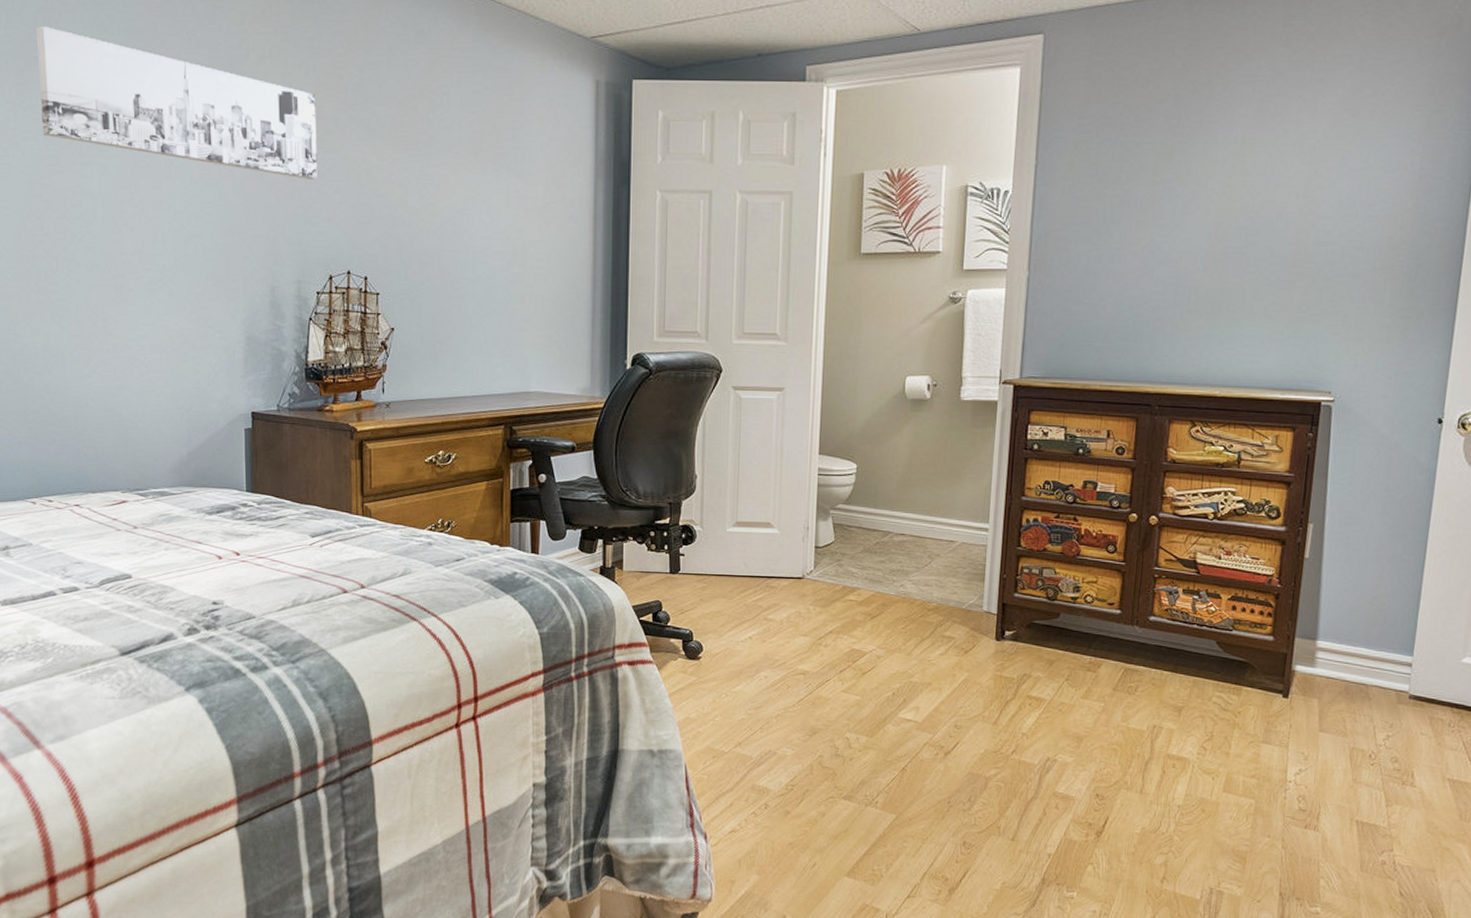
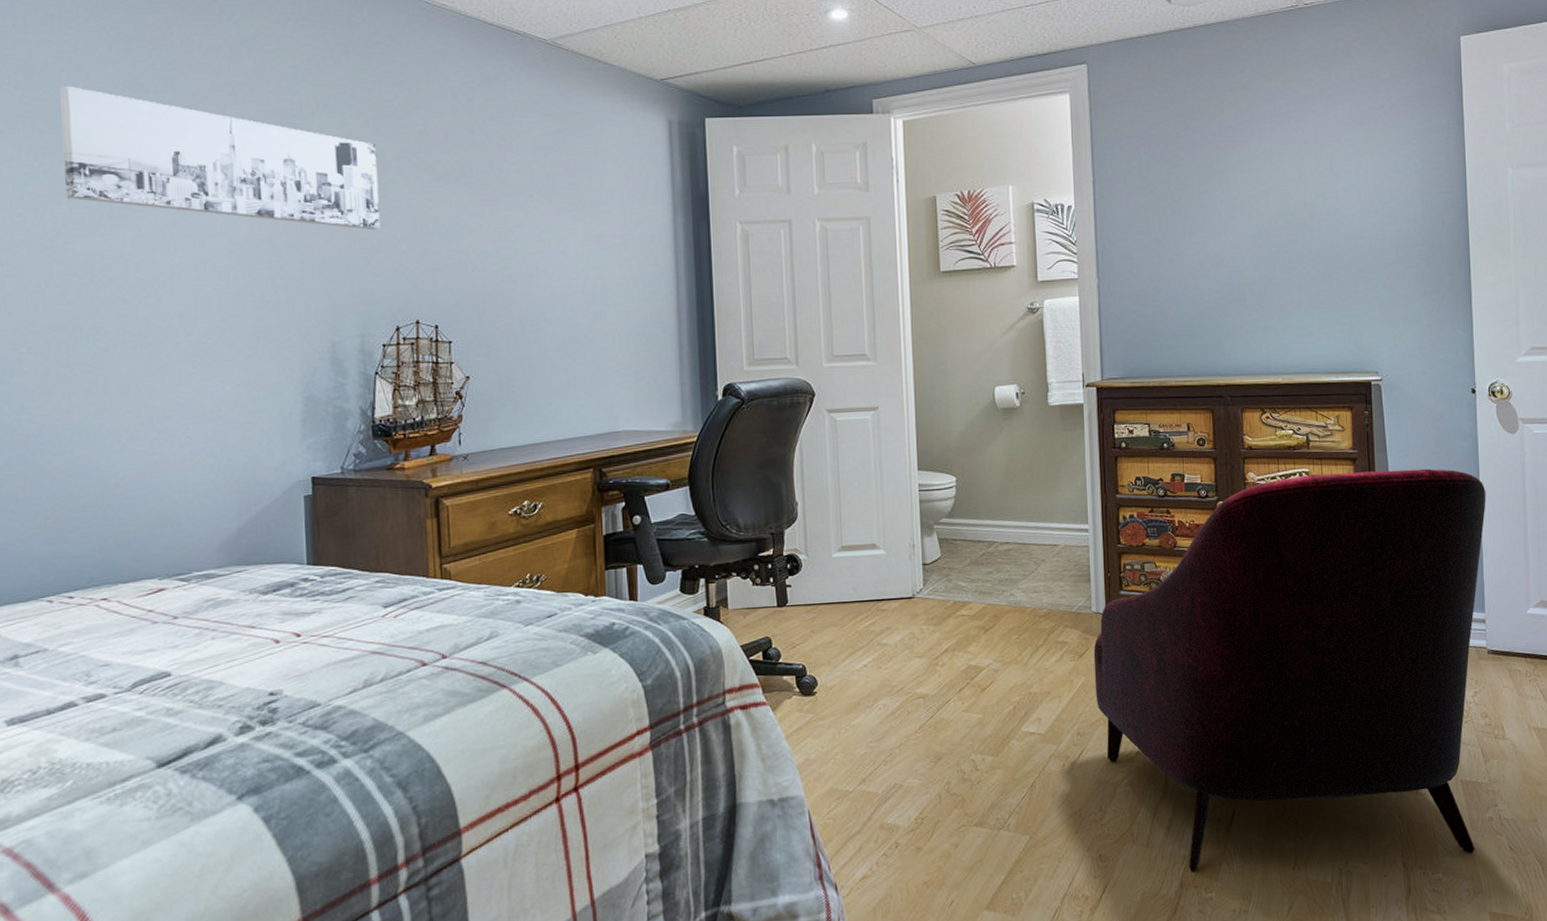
armchair: none [977,495,1436,894] -> present [1093,468,1486,872]

